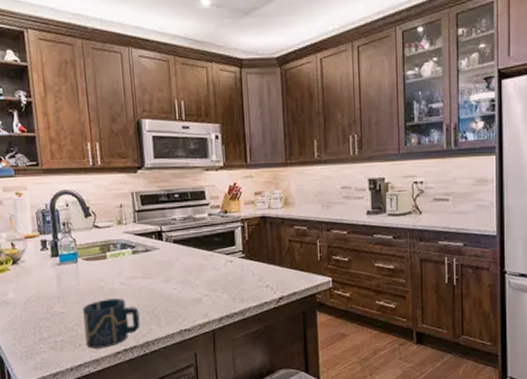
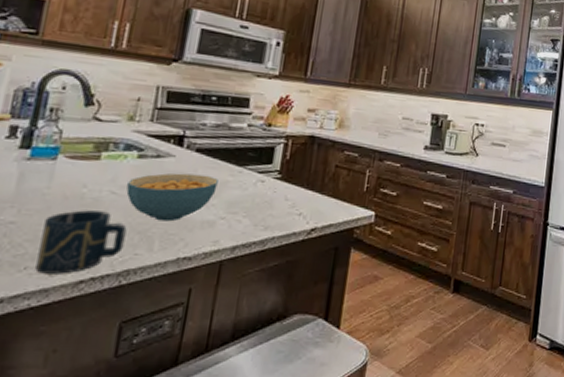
cereal bowl: none [130,261,197,302] -> present [126,173,218,222]

